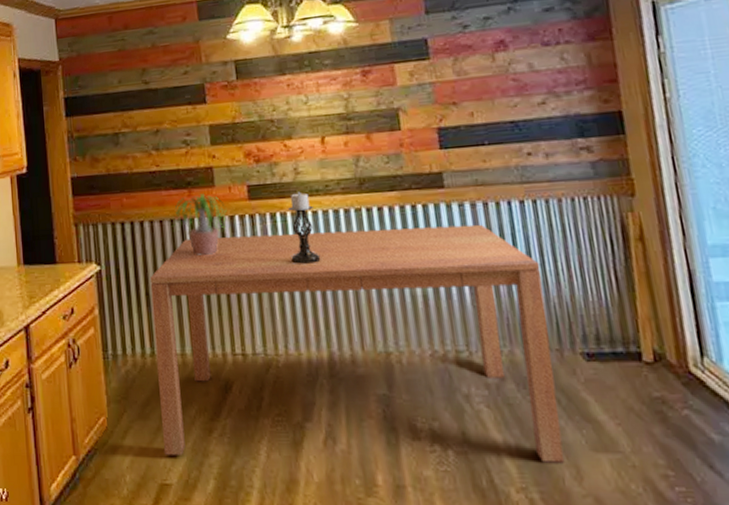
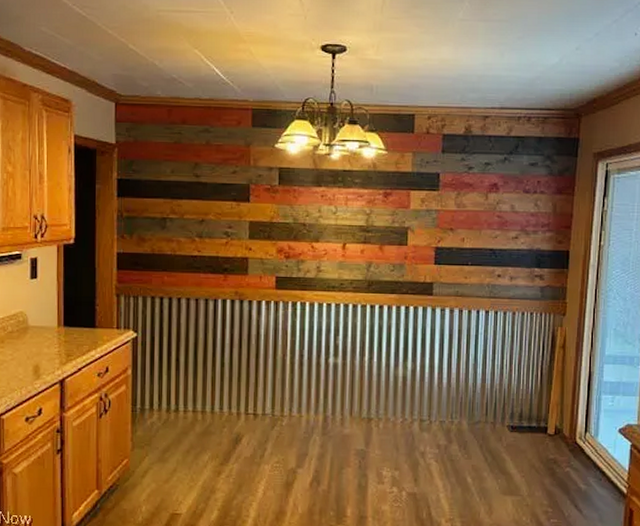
dining table: present [150,224,565,463] -> none [178,316,491,502]
potted plant: present [172,193,228,256] -> none [206,279,256,332]
candle holder: present [288,191,321,265] -> none [304,286,329,347]

